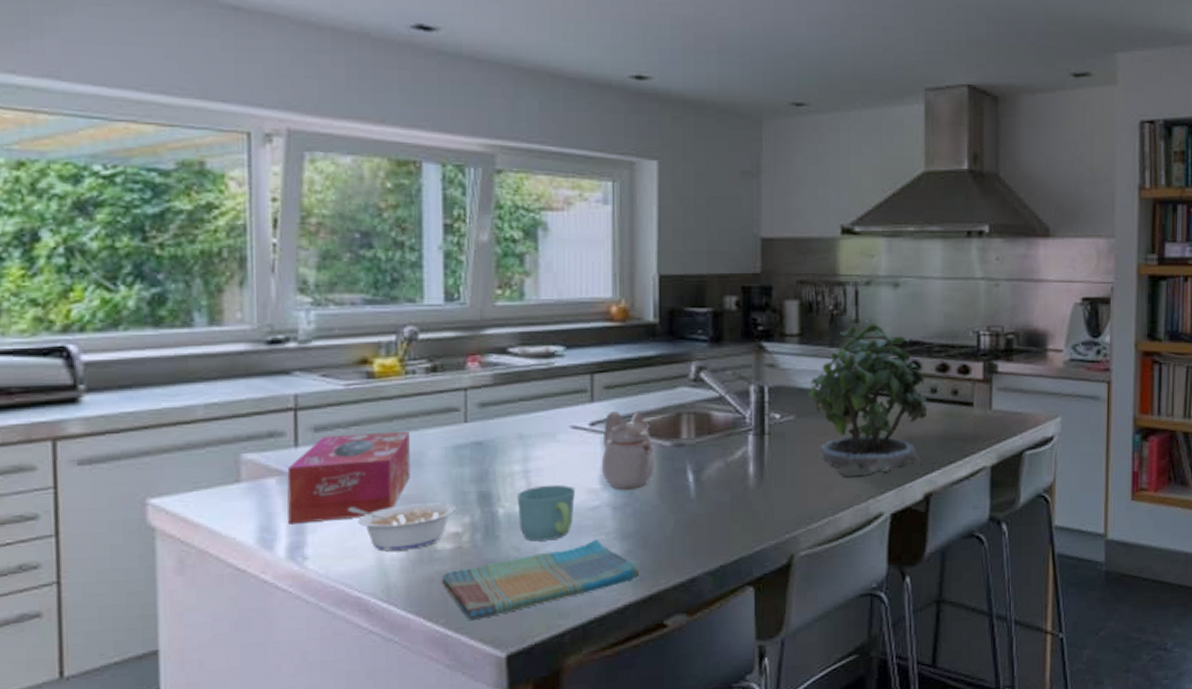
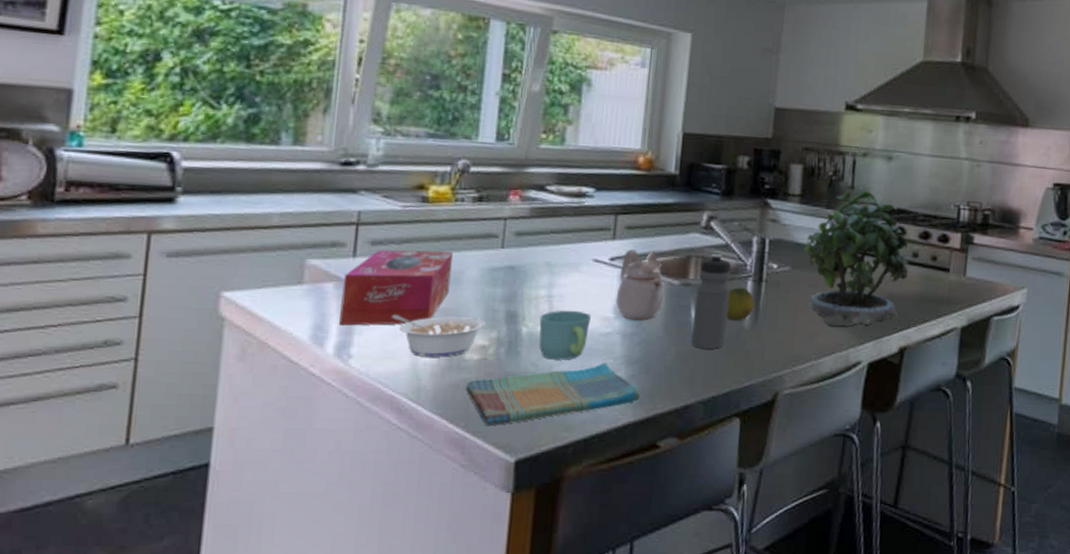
water bottle: none [691,407,730,515] -> present [691,253,731,349]
fruit: none [727,443,758,481] -> present [726,287,755,321]

